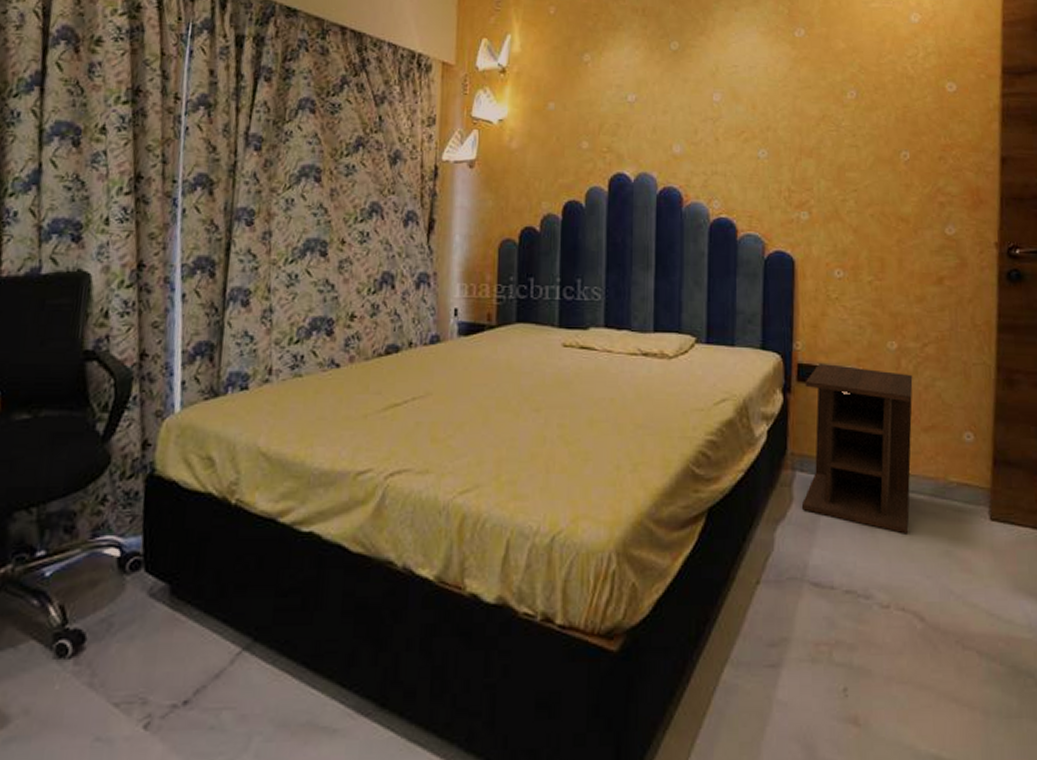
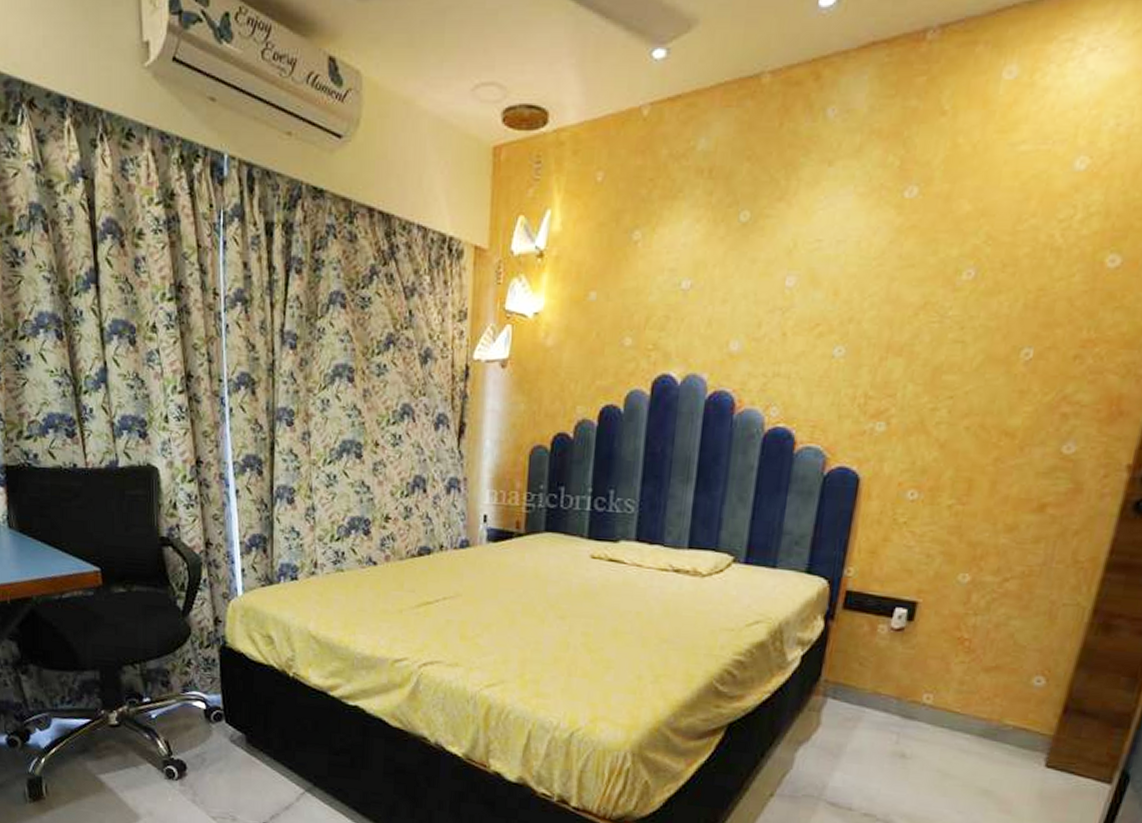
nightstand: present [801,362,913,534] -> none [828,591,983,770]

